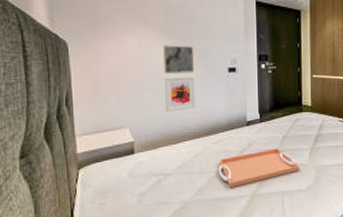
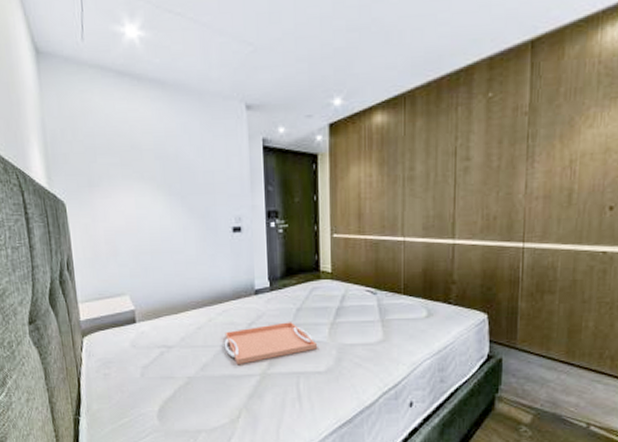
wall art: present [163,45,194,75] -> none [161,202,195,236]
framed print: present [164,76,196,112] -> none [163,237,198,278]

